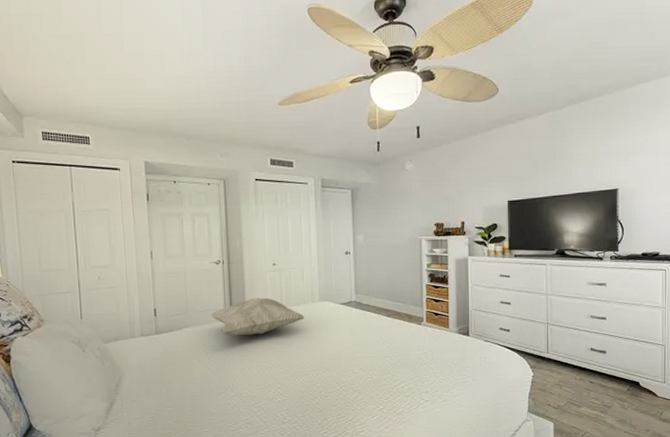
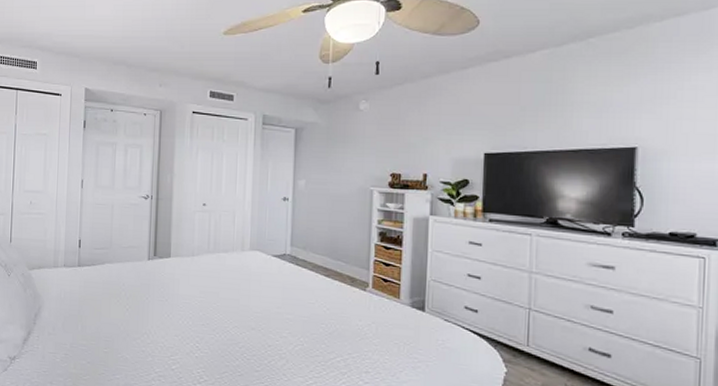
decorative pillow: present [210,297,305,336] -> none [133,239,232,280]

